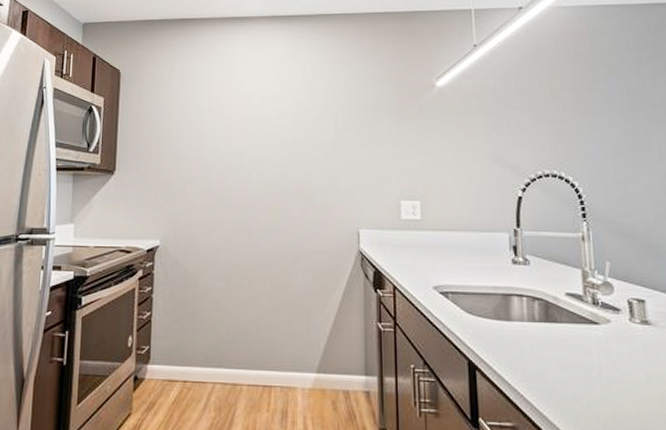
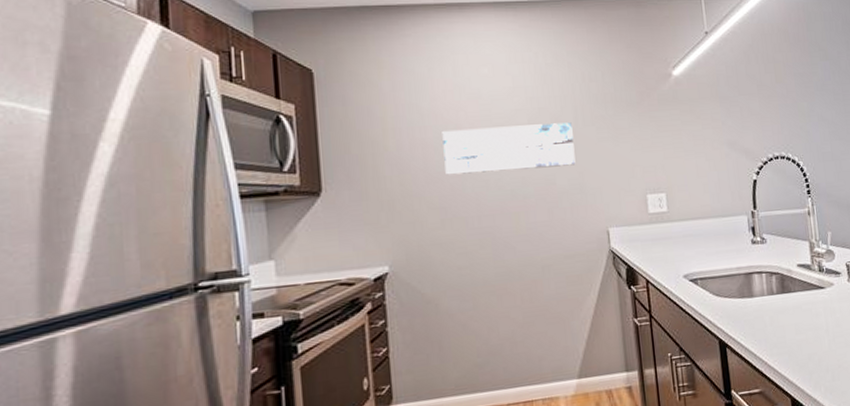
wall art: none [215,126,332,166] -> present [442,122,576,175]

